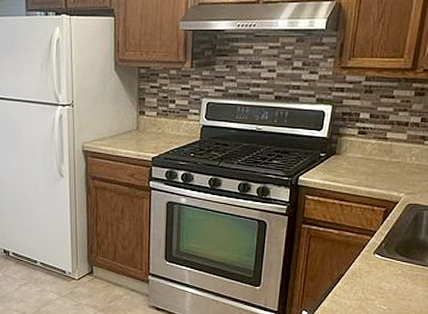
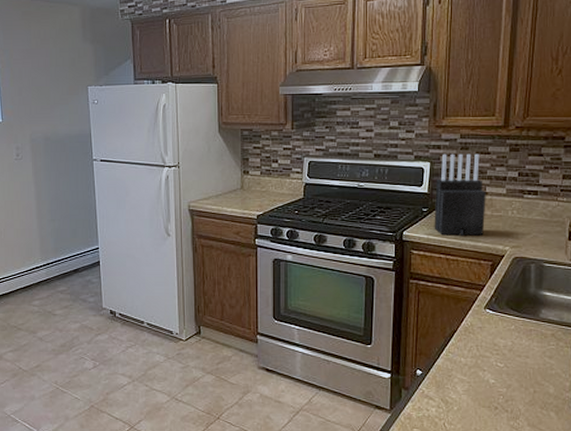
knife block: none [330,97,387,183] -> present [434,153,486,237]

